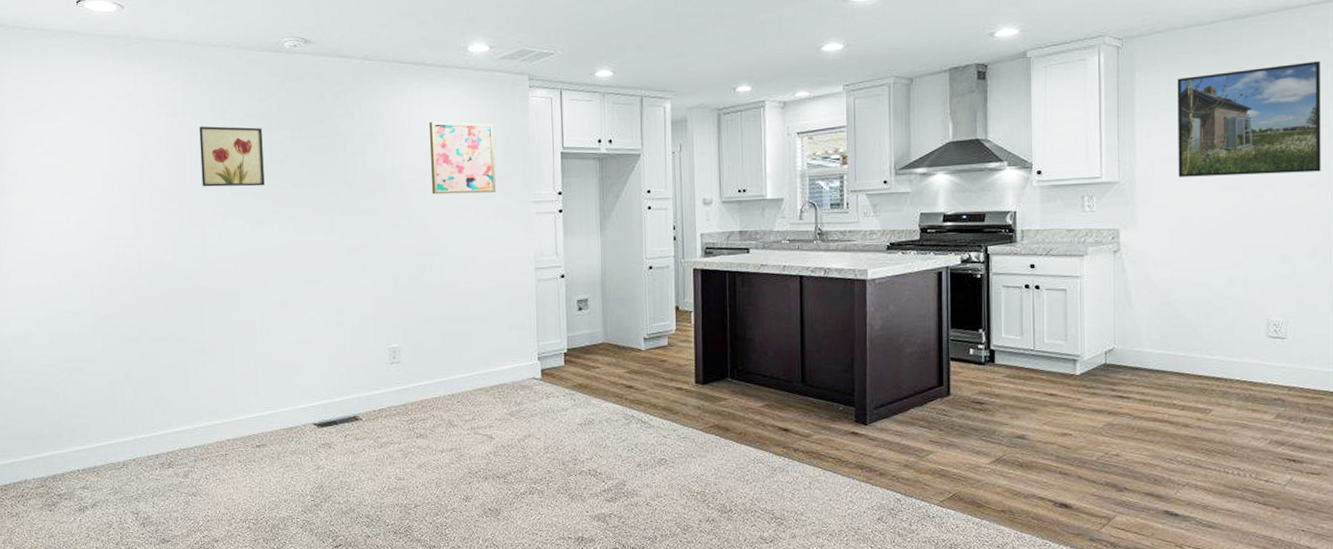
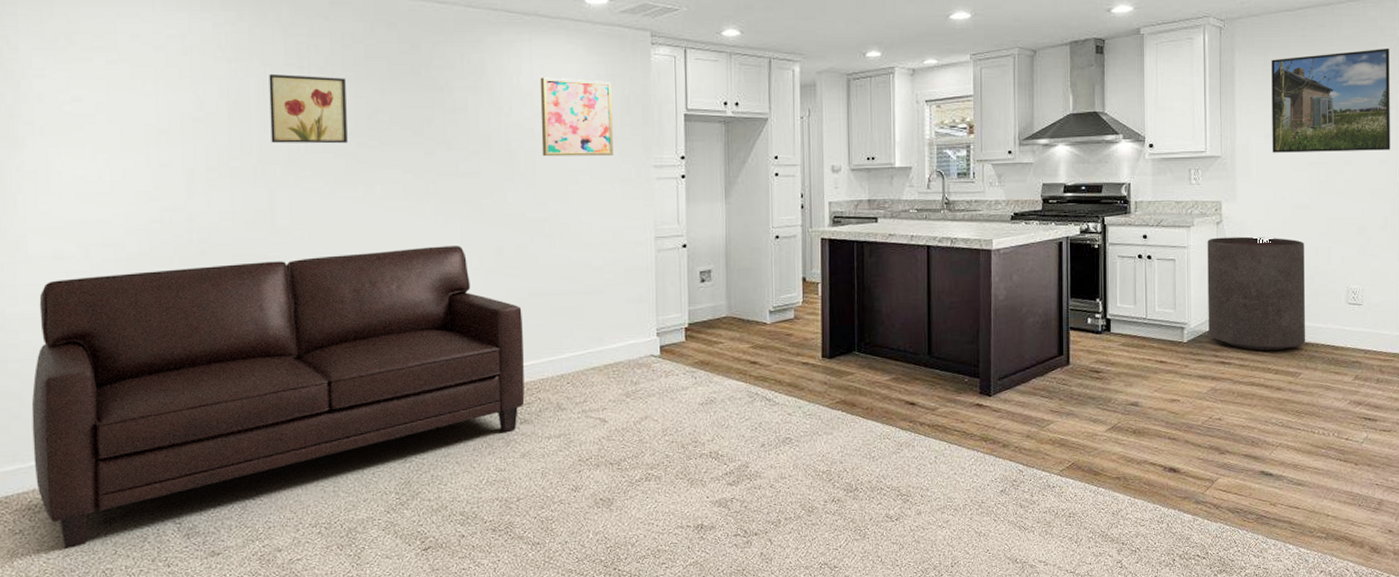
sofa: none [22,276,420,531] -> present [31,246,525,550]
trash can: none [1103,266,1217,386] -> present [1207,236,1305,351]

